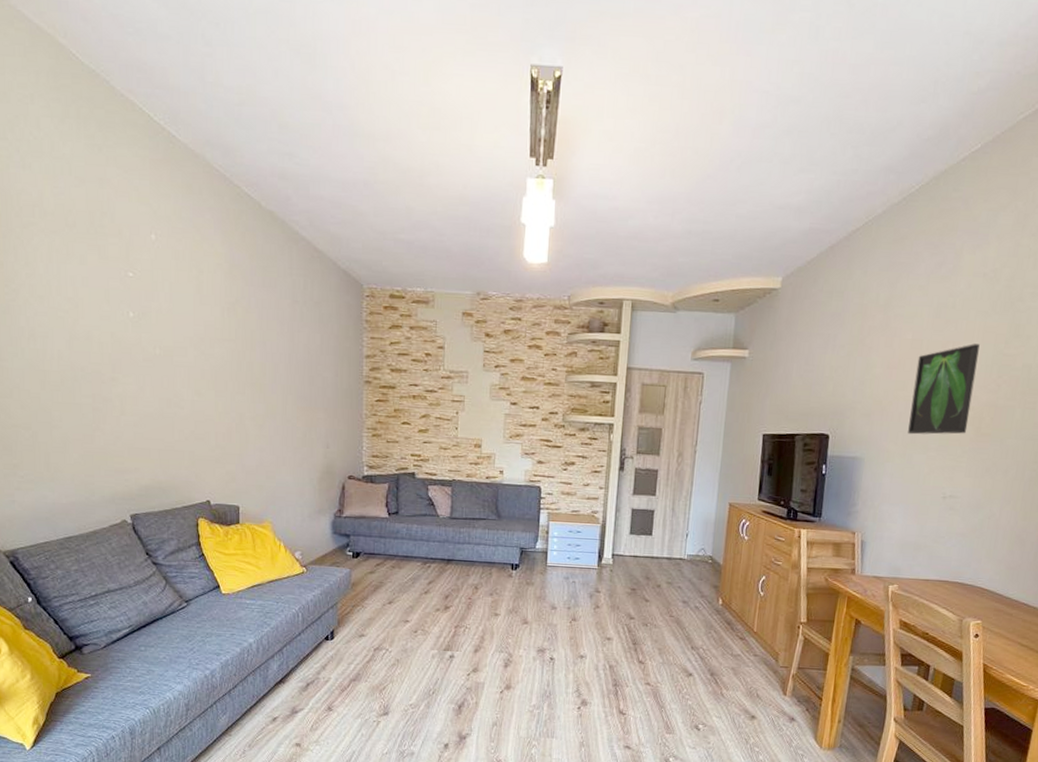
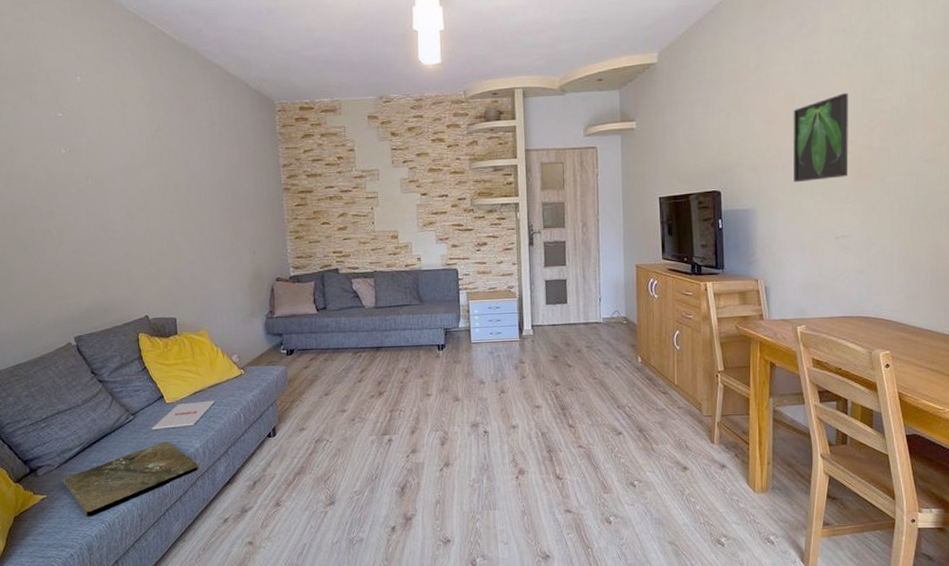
aerial map: none [110,633,252,701] -> present [64,441,200,517]
magazine: none [205,595,273,620] -> present [152,400,215,429]

